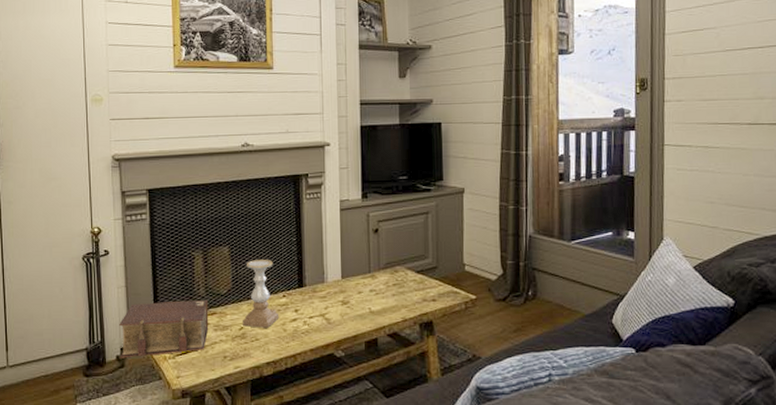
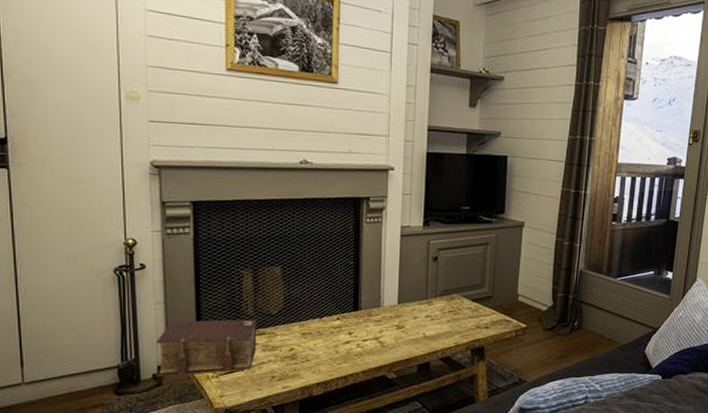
candle holder: present [243,260,279,328] -> none [293,281,332,349]

